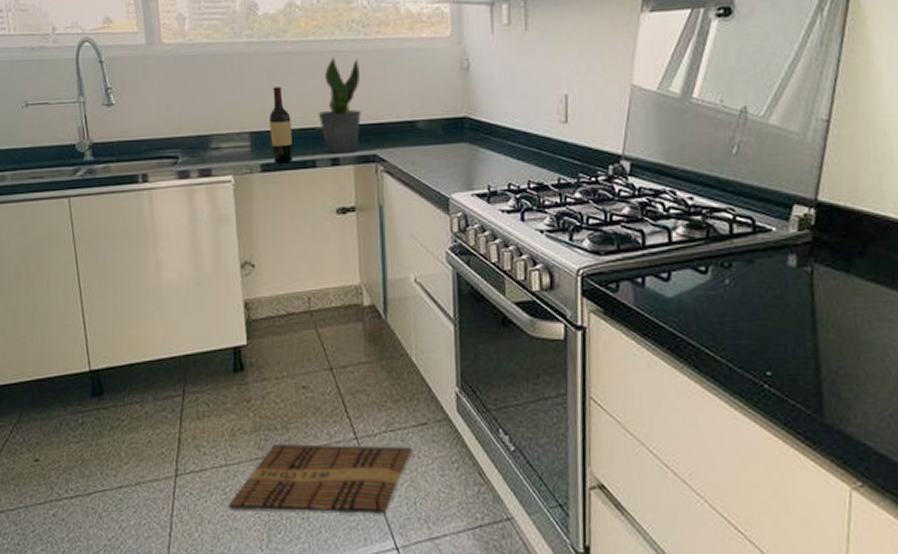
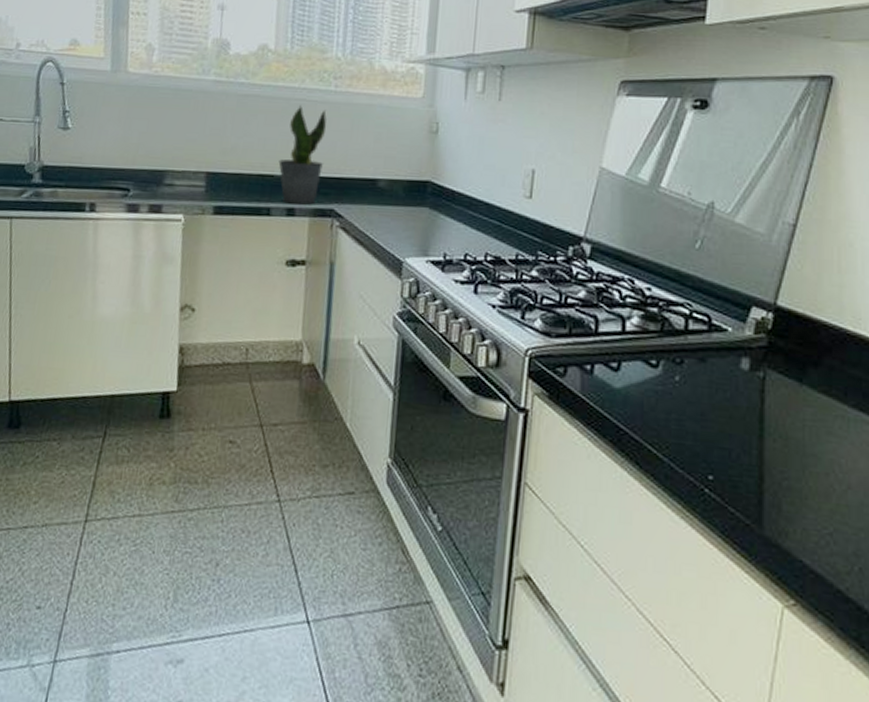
doormat: present [228,443,413,514] -> none [136,498,337,584]
wine bottle: present [269,87,294,164] -> none [227,129,251,208]

